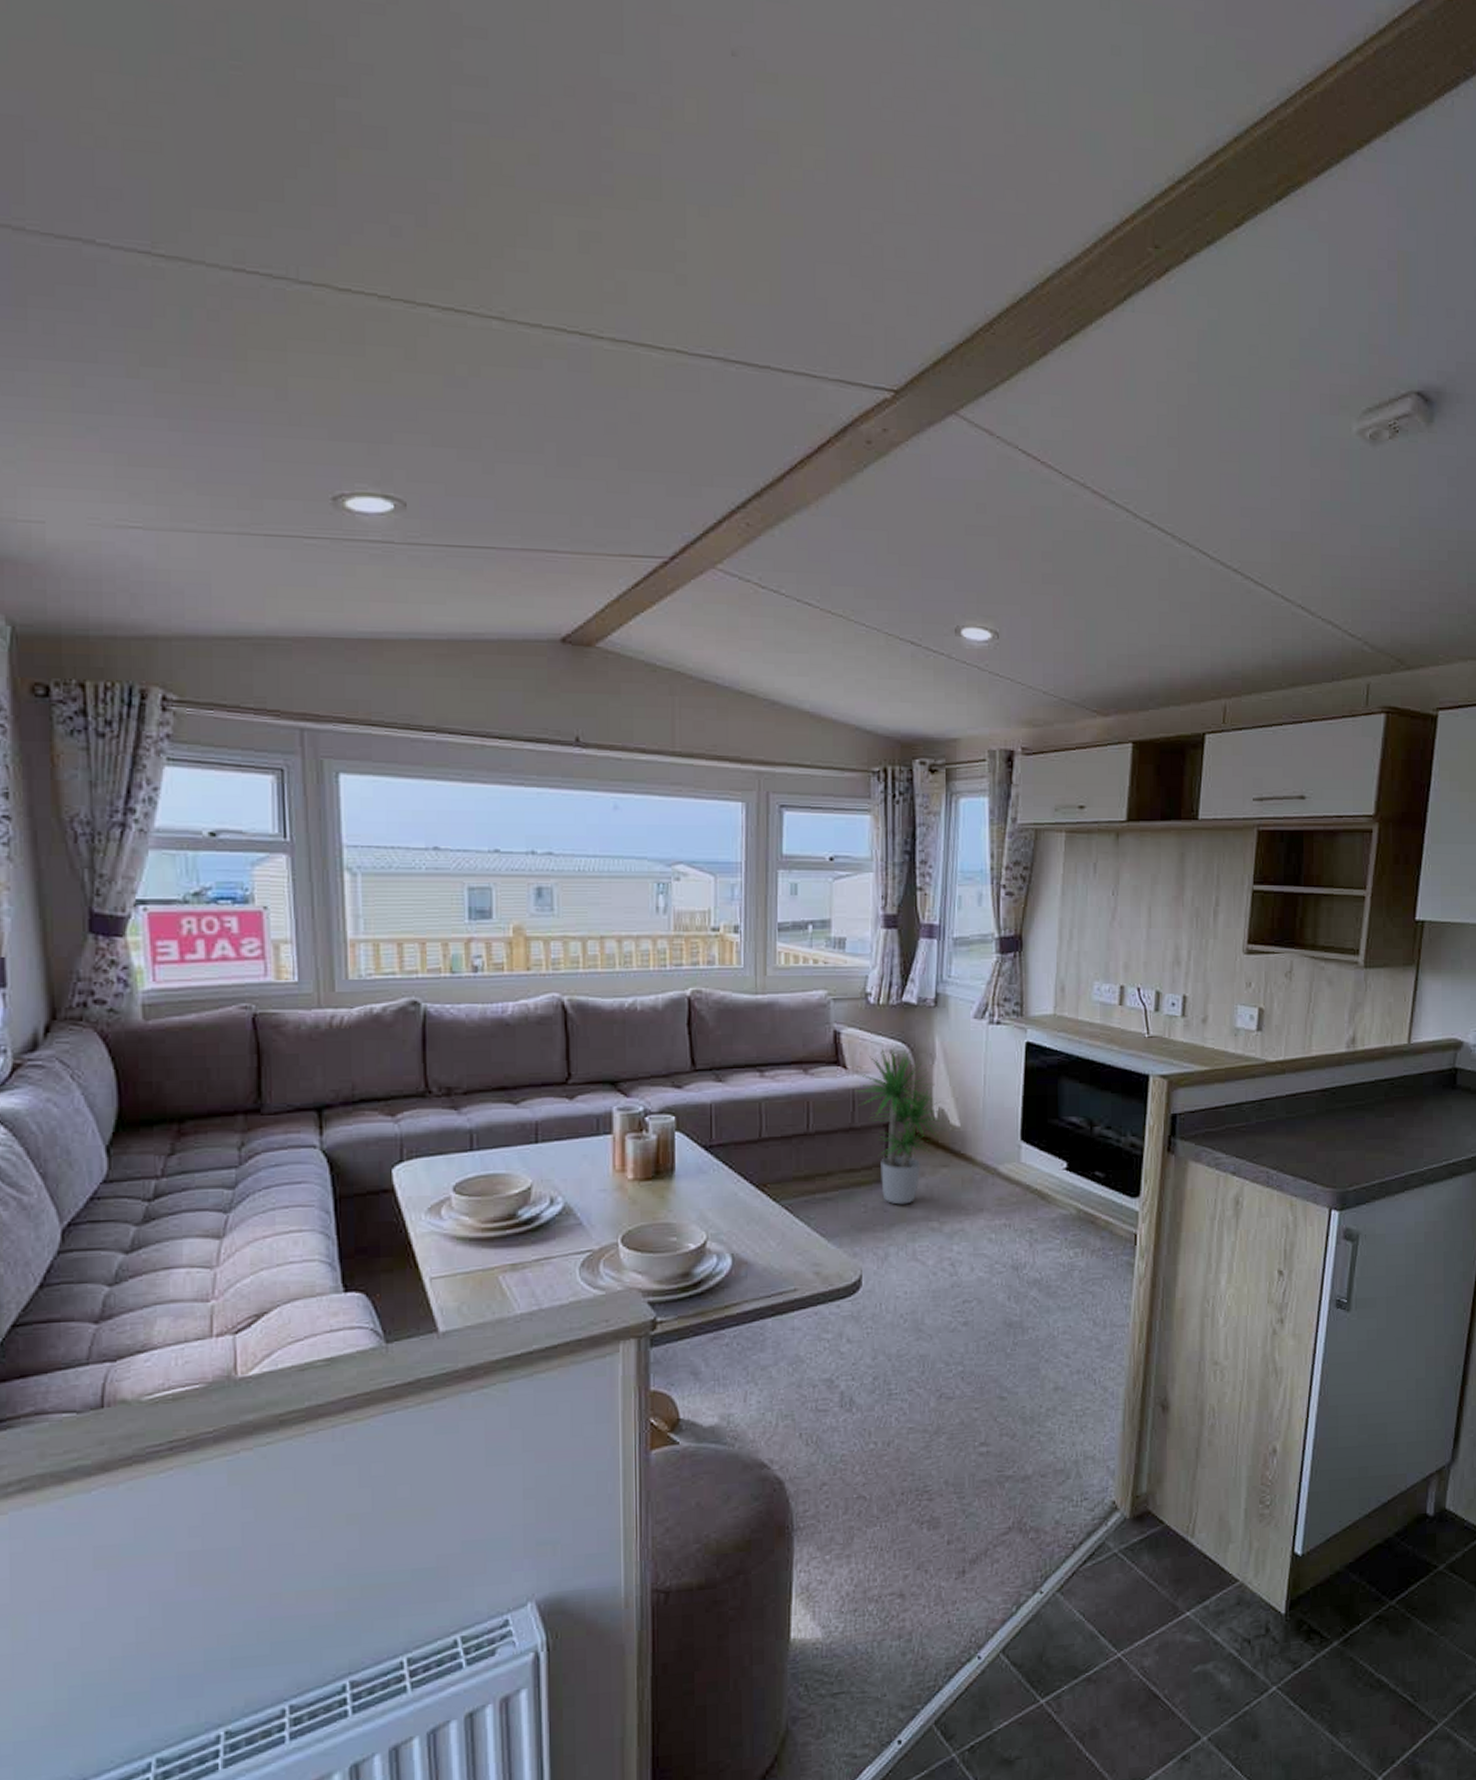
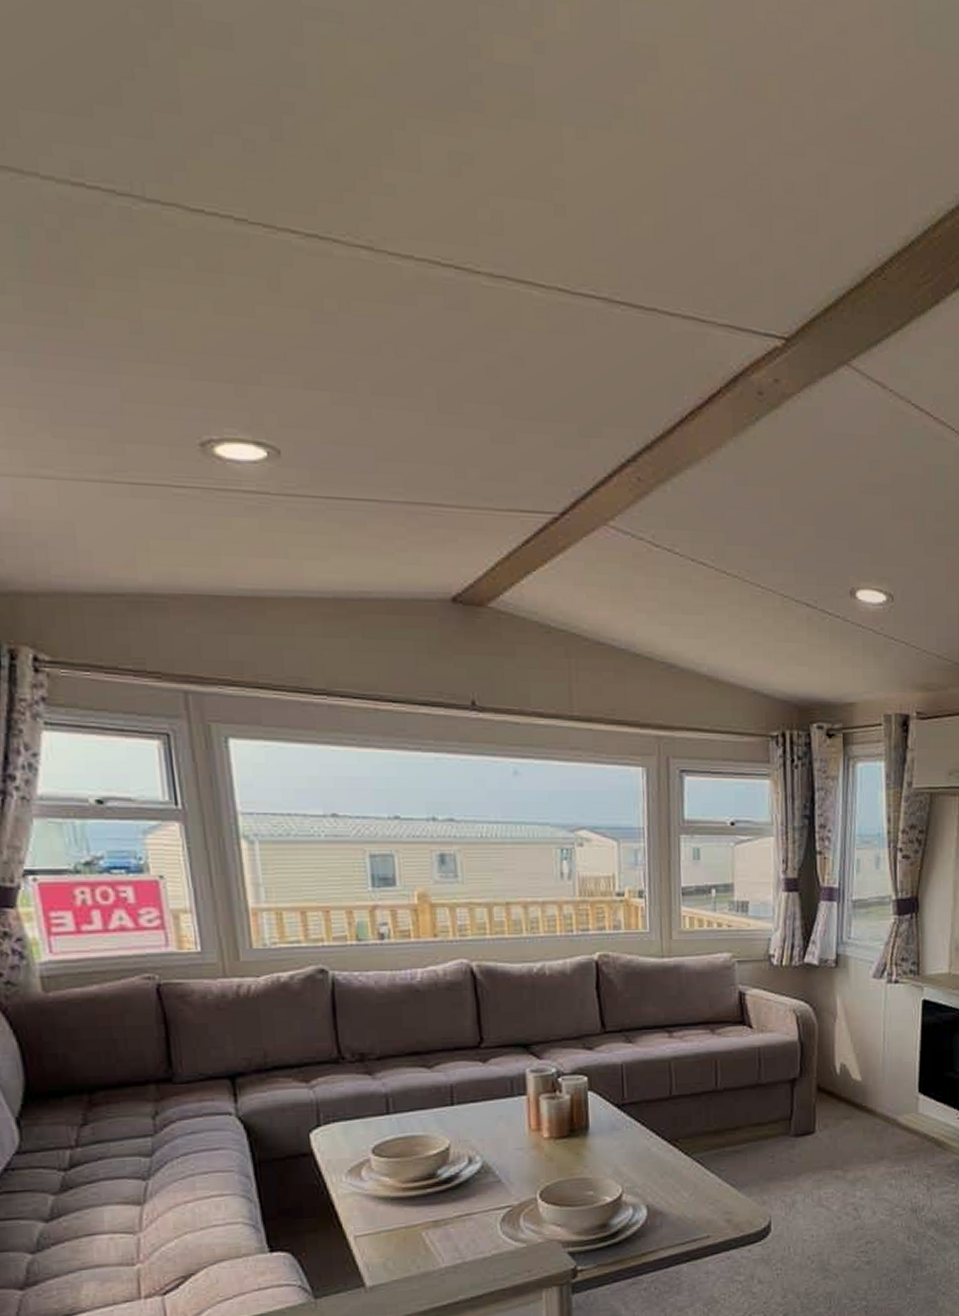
potted plant: present [854,1048,947,1205] -> none [760,1007,849,1155]

